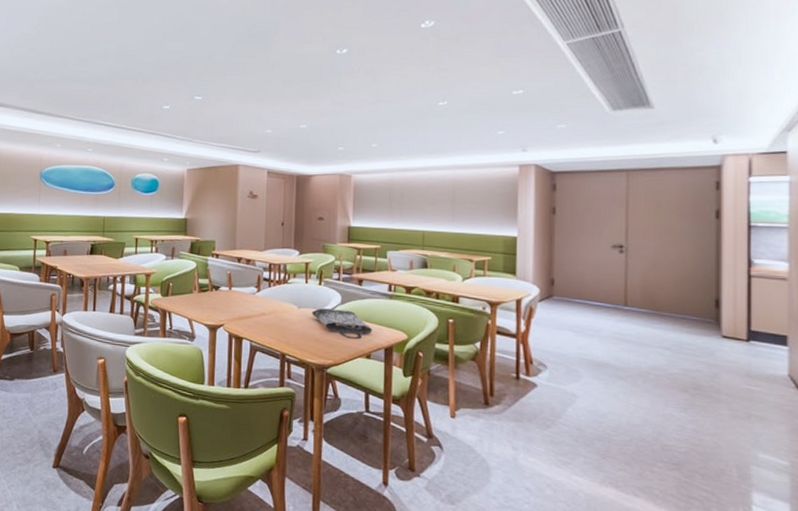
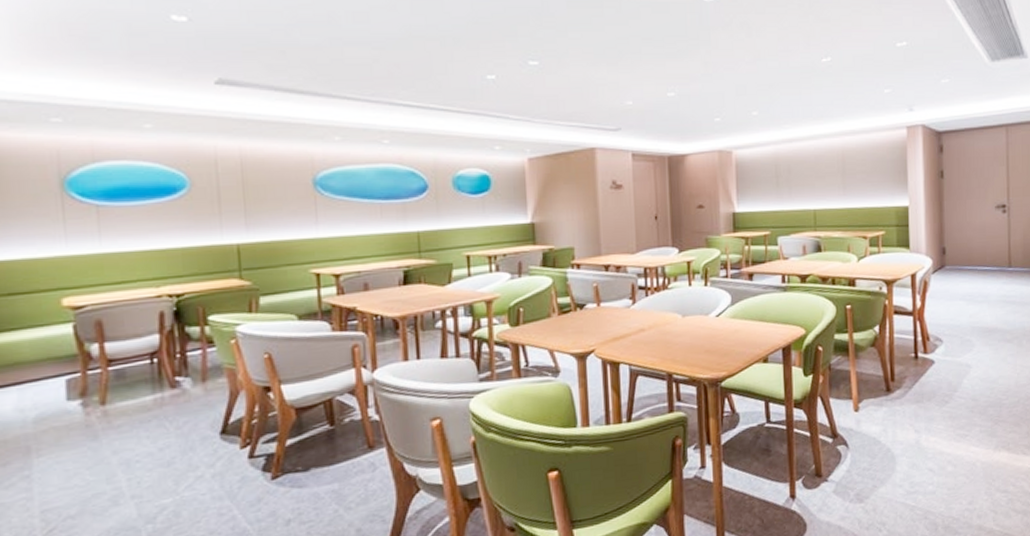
tote bag: present [312,308,373,339] -> none [699,311,768,343]

